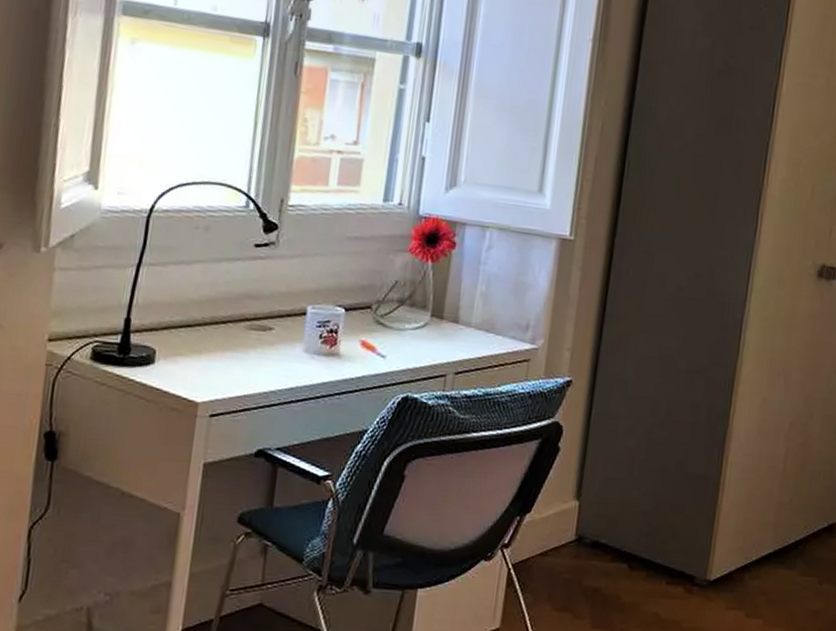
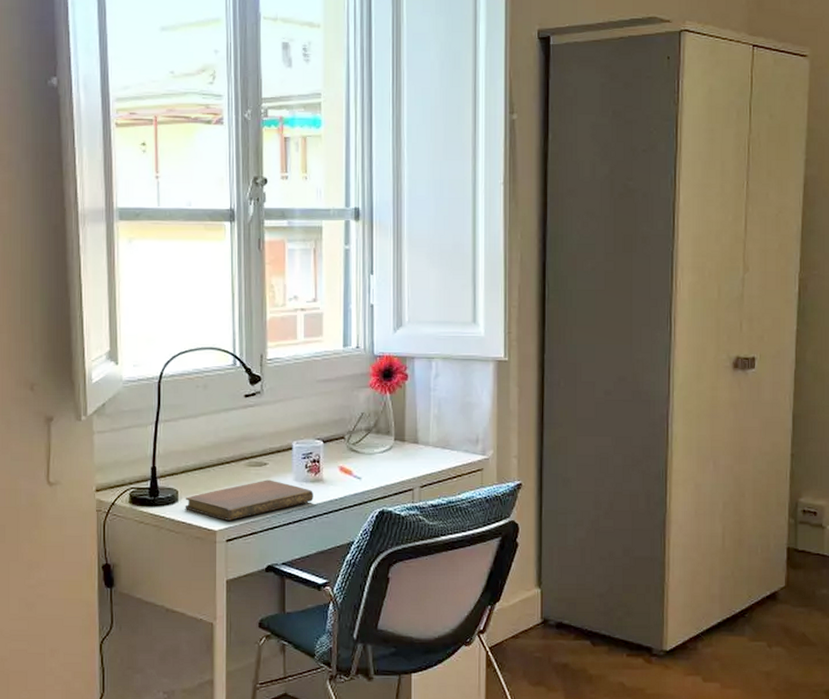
notebook: none [161,347,326,392] -> present [185,480,313,521]

